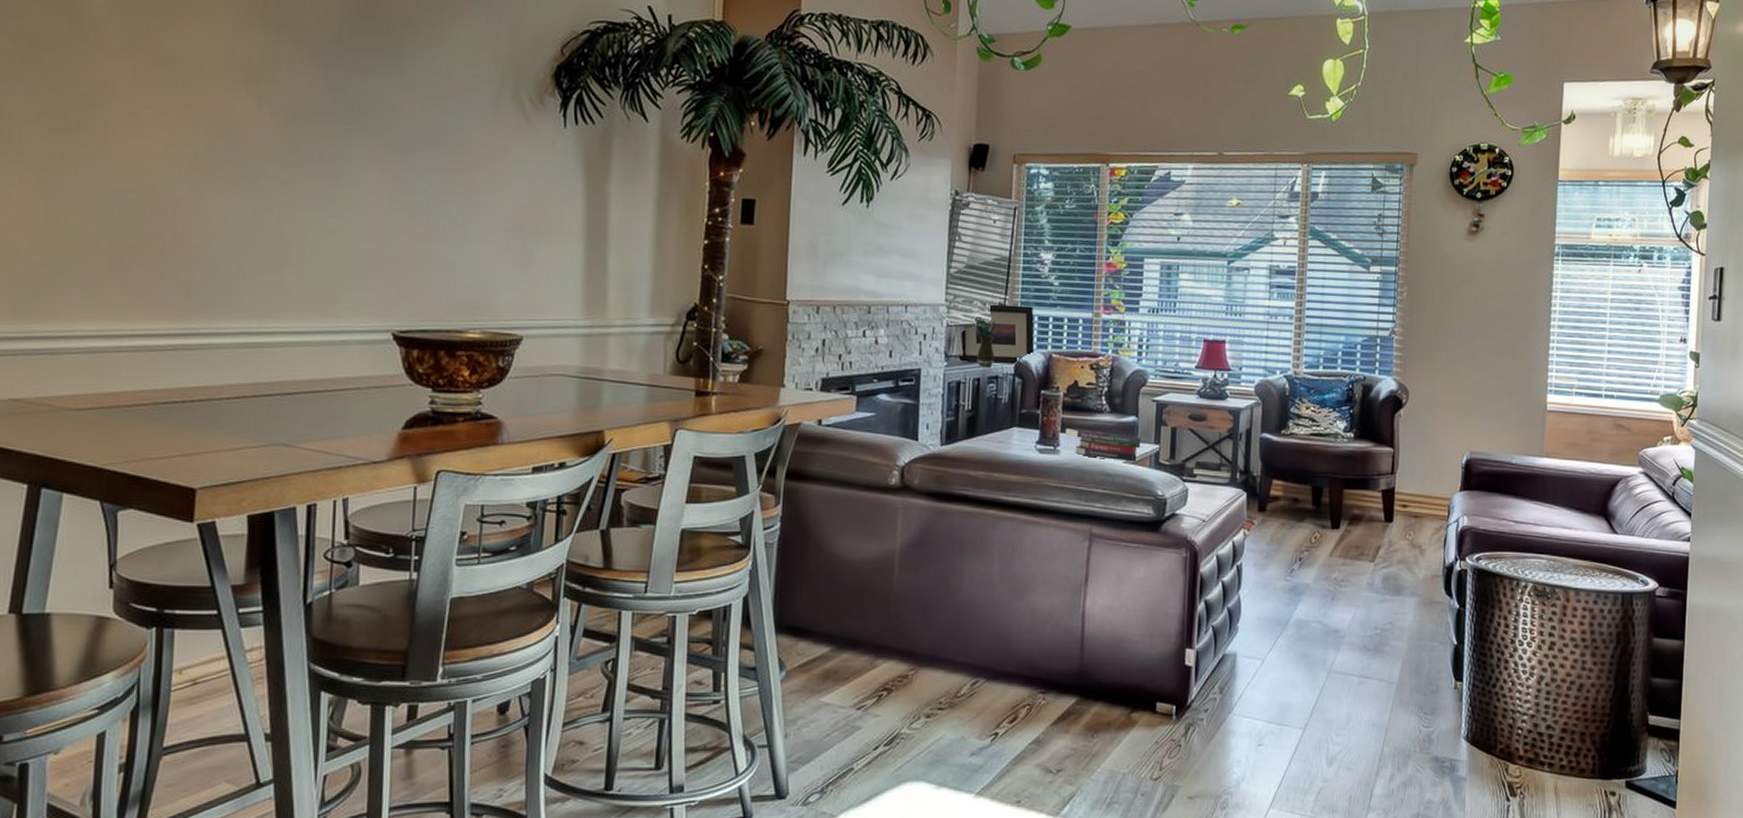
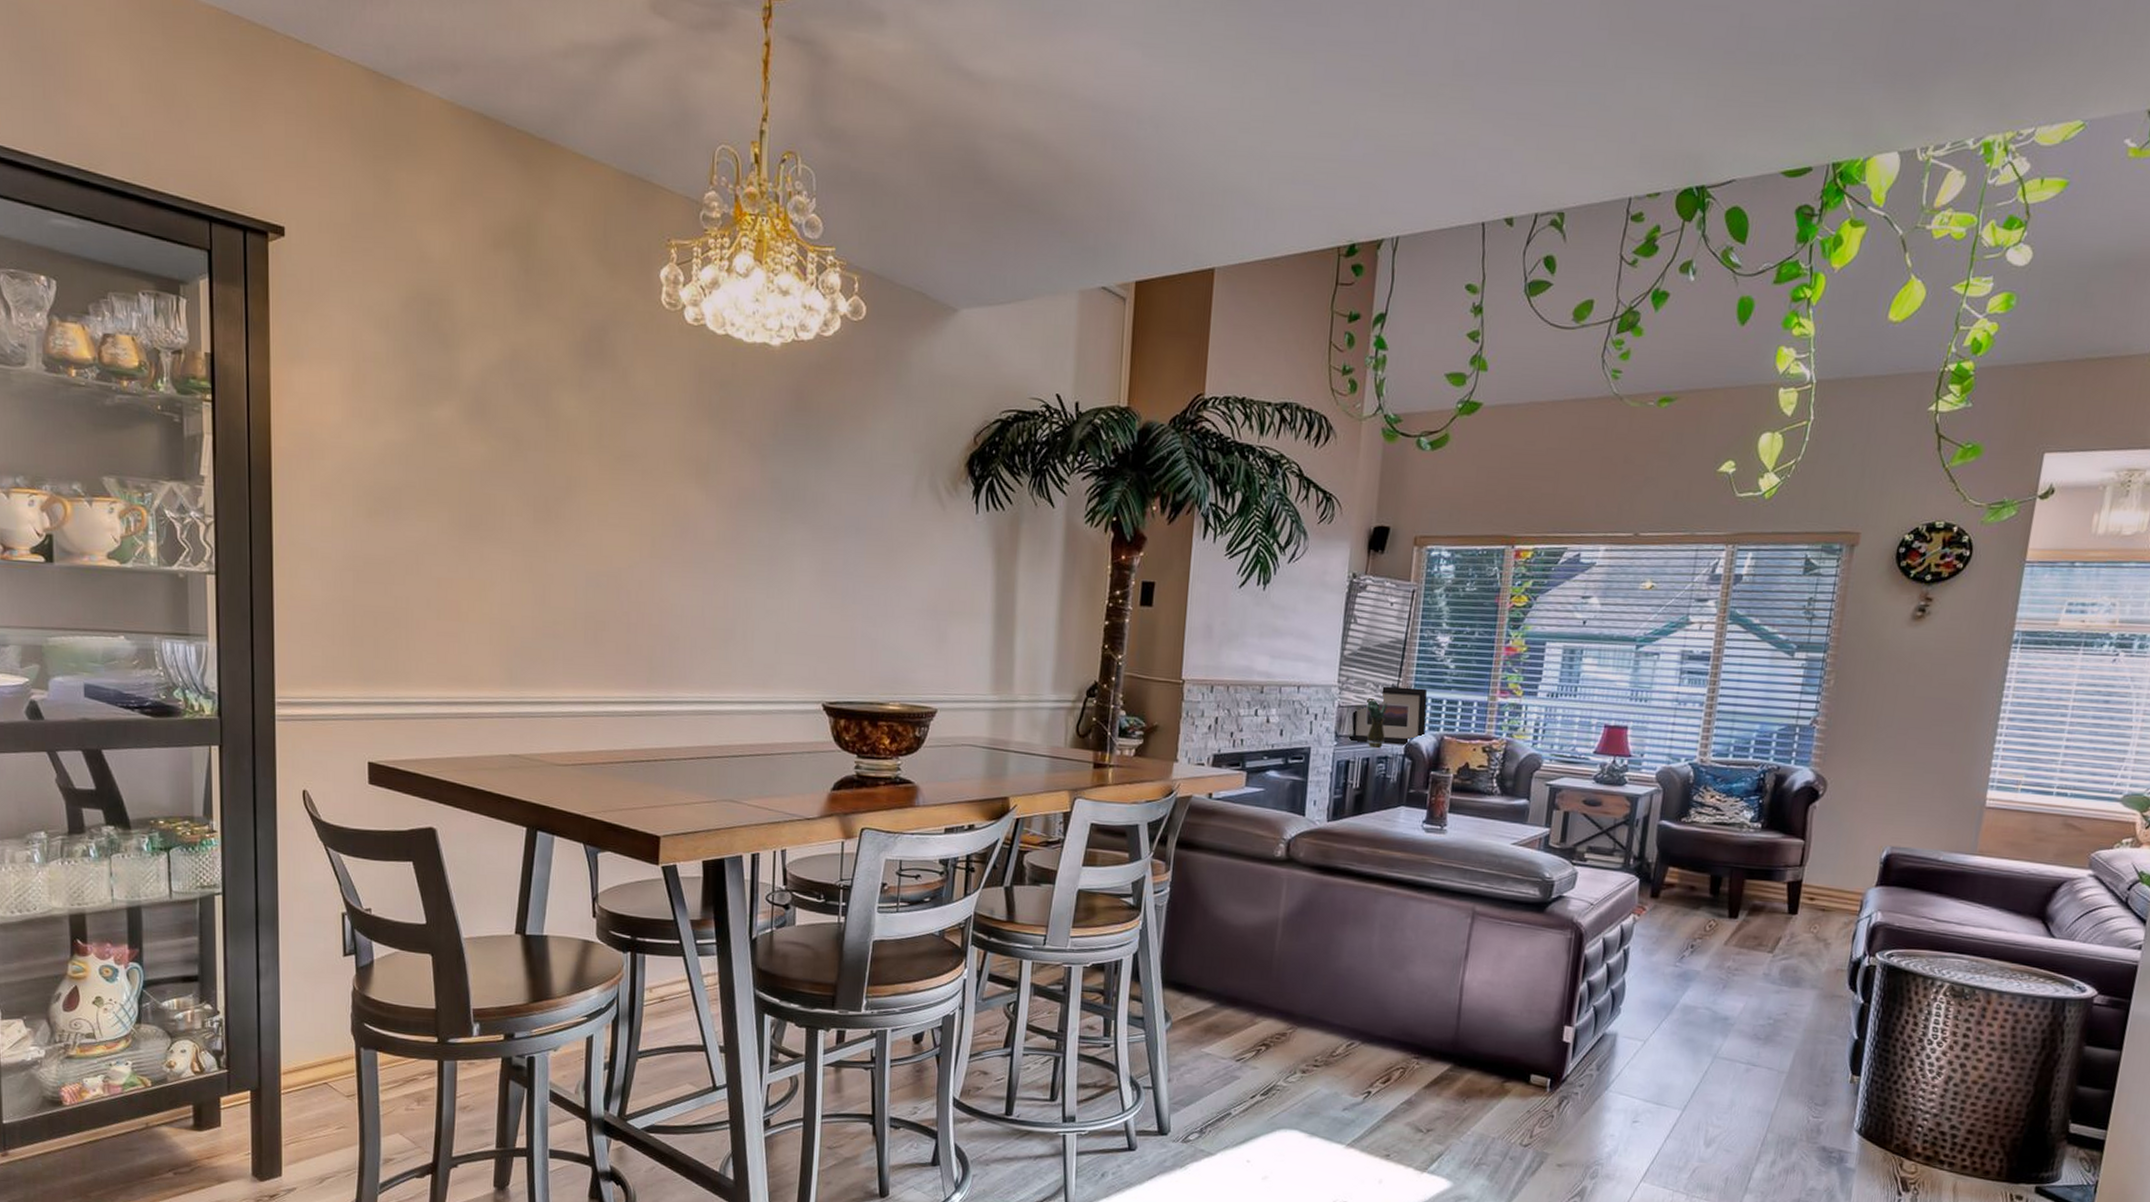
books: present [1066,428,1141,462] -> none [1453,809,1531,844]

